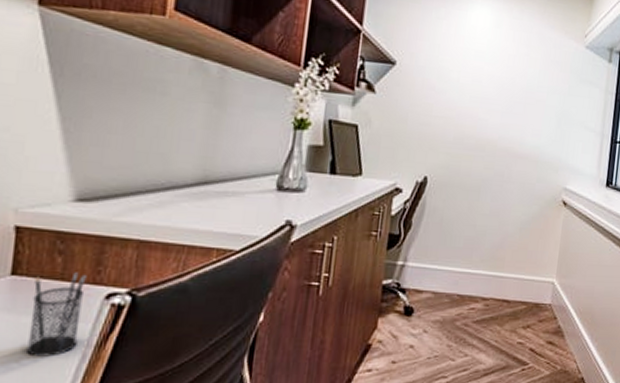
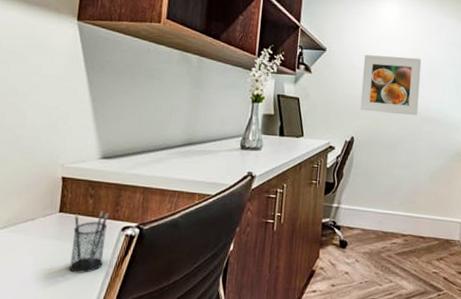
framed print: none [436,72,517,152] -> present [360,55,422,116]

